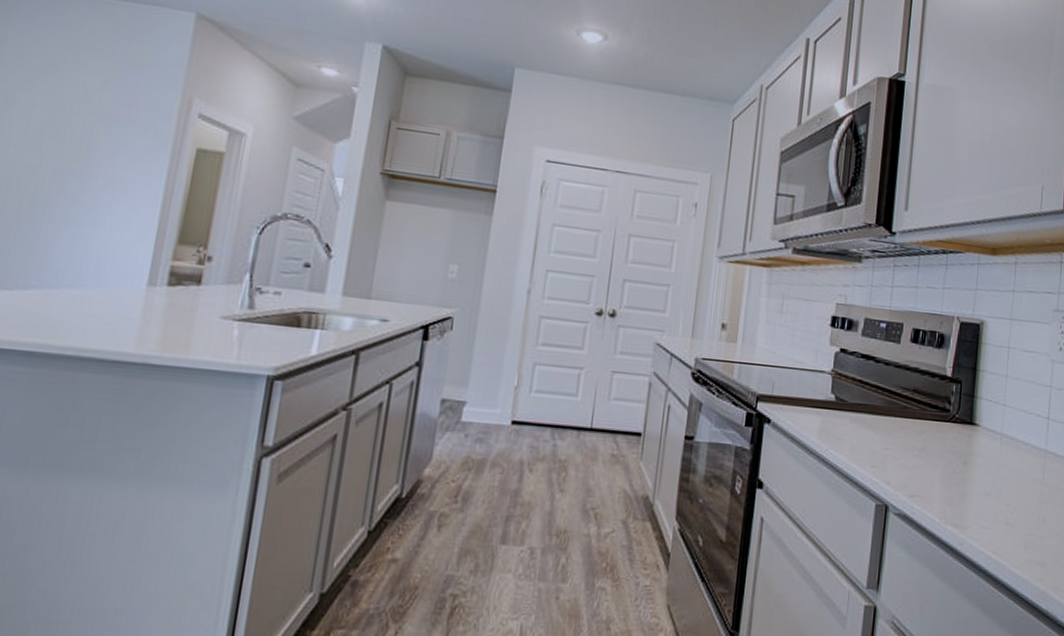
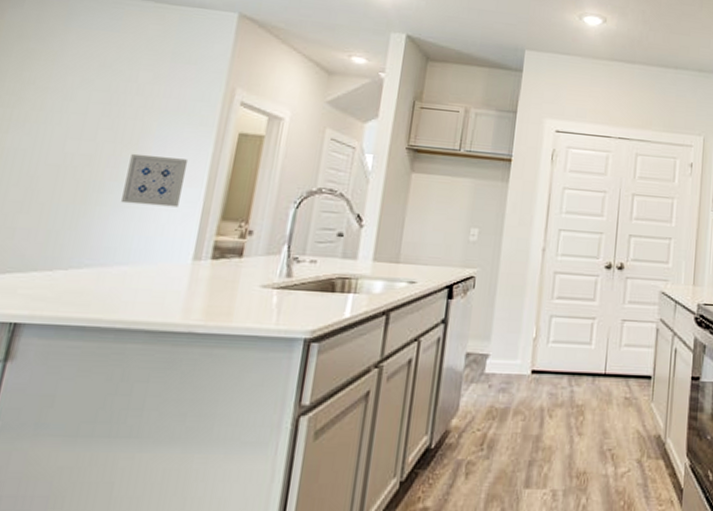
wall art: none [69,166,142,228] -> present [121,153,189,207]

